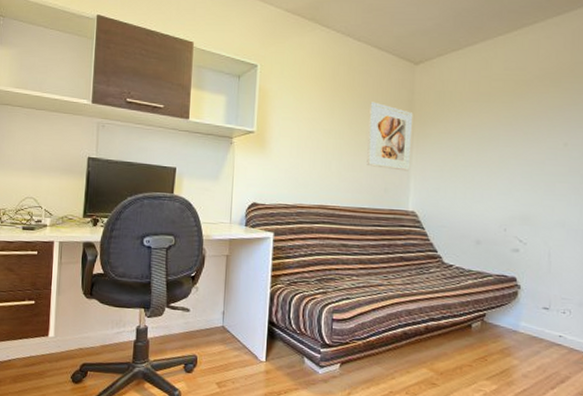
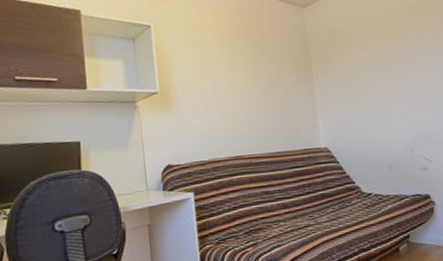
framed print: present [367,101,413,171] -> none [267,47,316,110]

